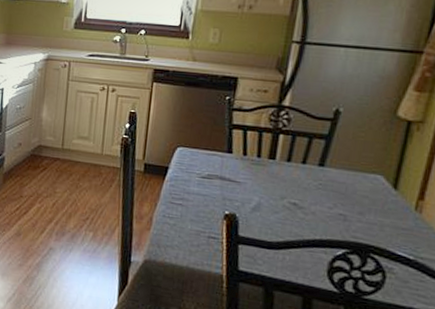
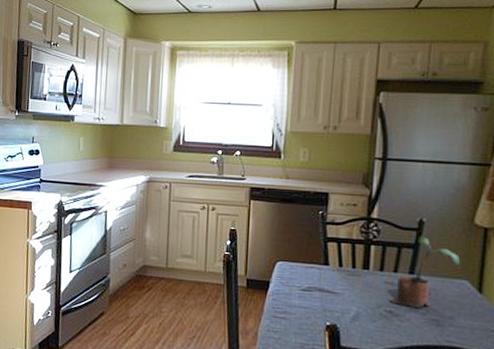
potted plant: none [294,126,378,202] -> present [389,235,461,308]

